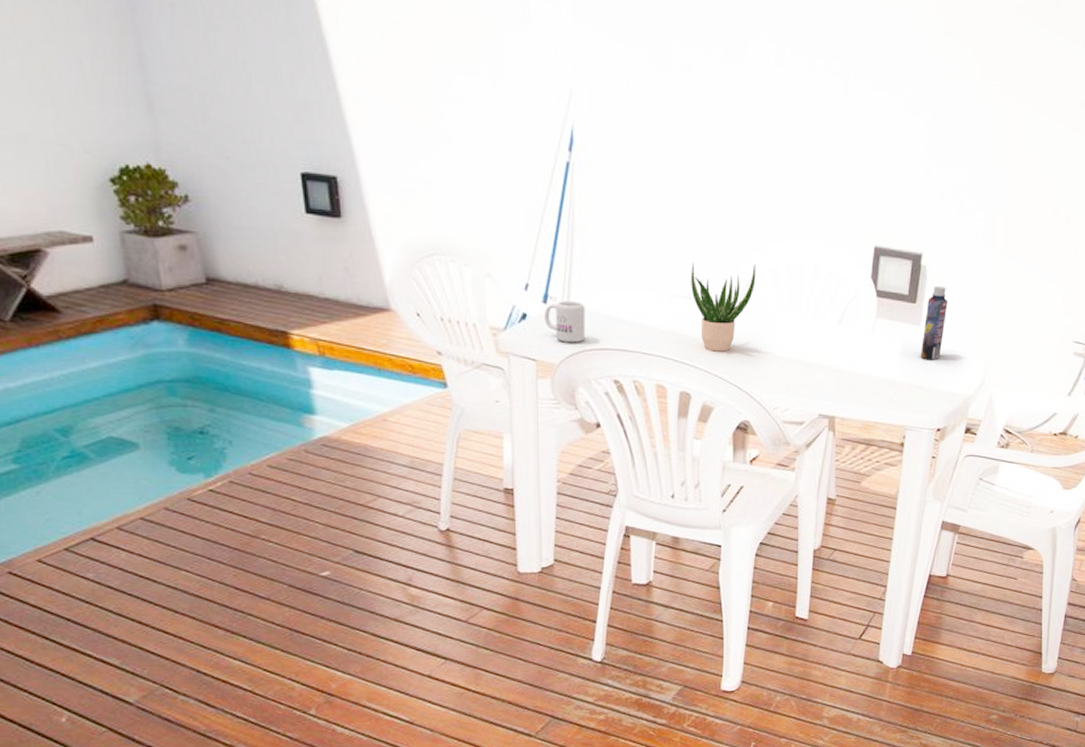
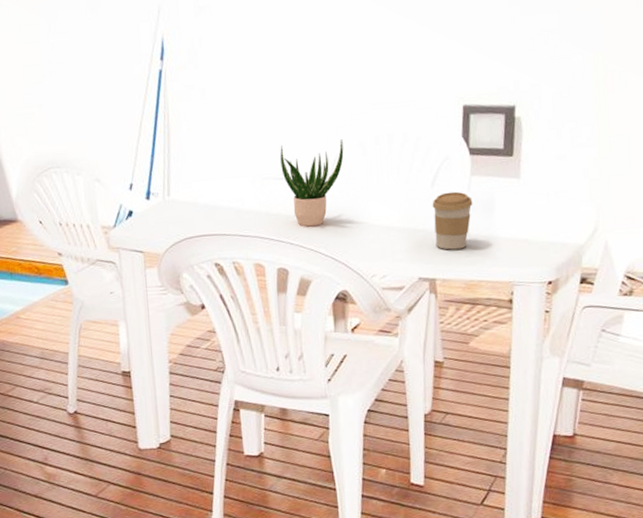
mug: present [545,300,586,343] -> none [148,194,186,233]
coffee cup: none [837,331,876,390] -> present [432,191,473,250]
bottle: present [920,286,948,360] -> none [522,136,549,212]

